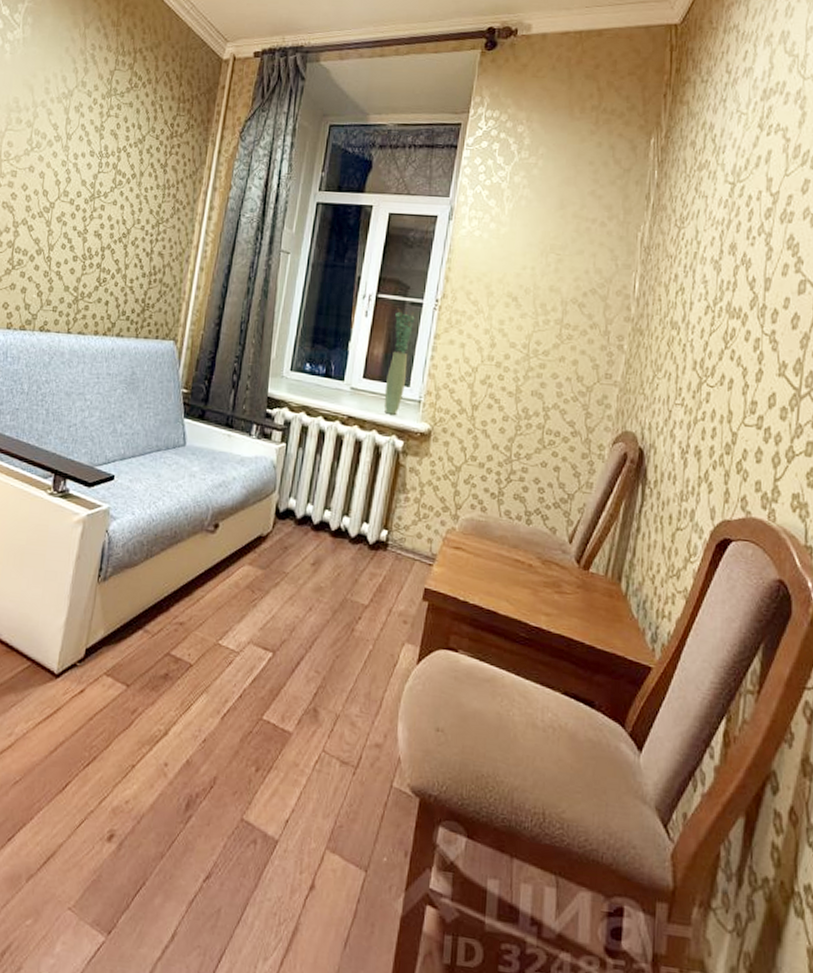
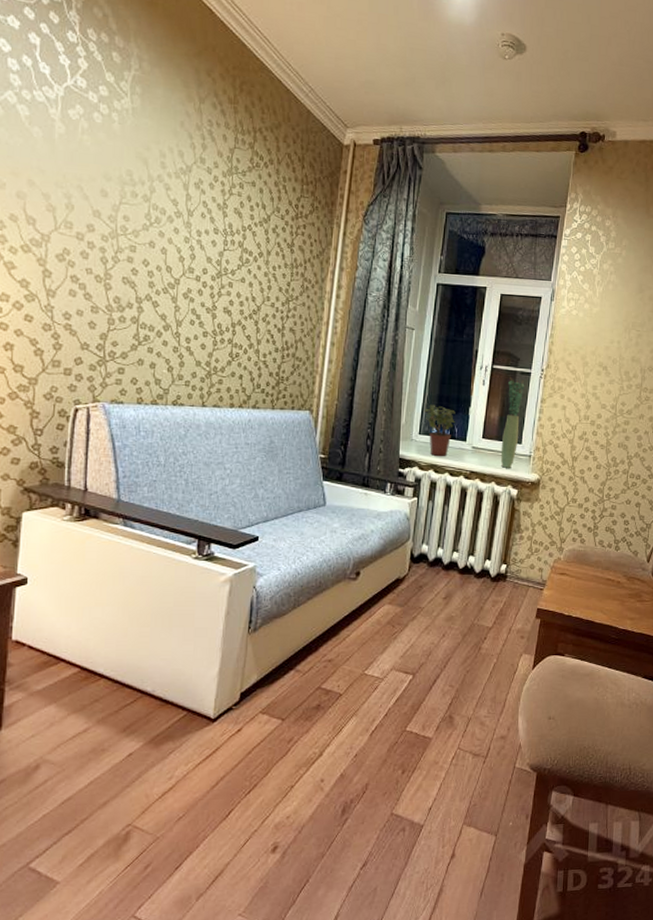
potted plant: none [297,337,333,397] -> present [424,404,456,456]

